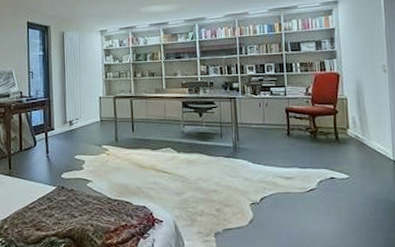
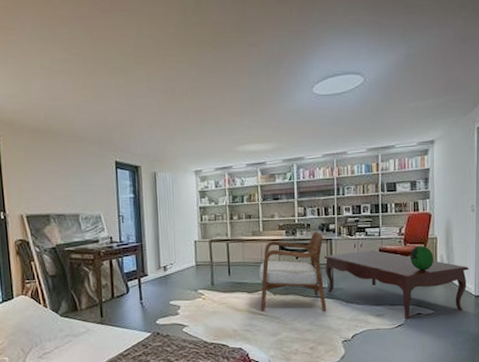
armchair: none [162,90,233,173] -> present [259,232,327,312]
coffee table: none [228,109,385,184] -> present [324,250,469,320]
decorative egg: none [318,106,346,133] -> present [409,246,434,271]

